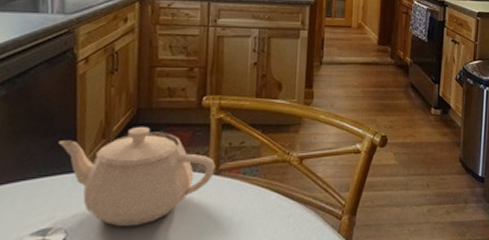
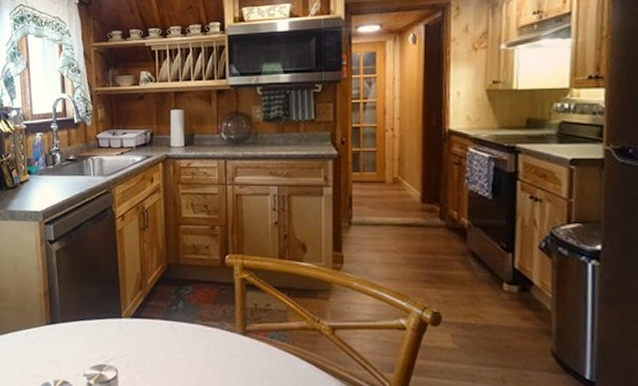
teapot: present [59,127,216,226] -> none [107,281,242,374]

